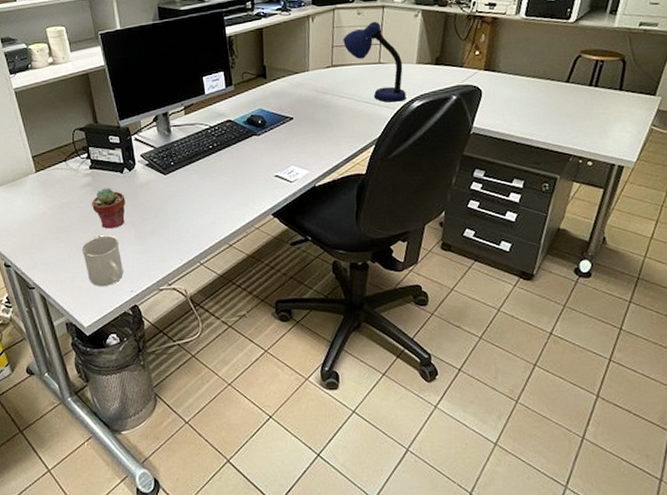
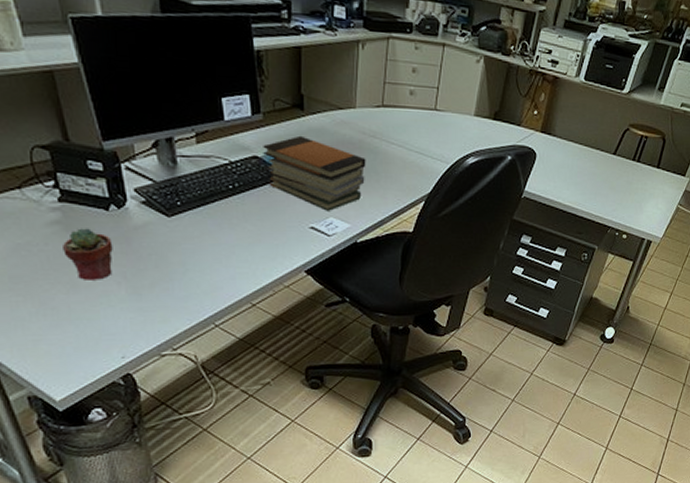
cup: present [81,235,123,287] -> none [48,288,111,352]
book stack: none [235,99,320,161] -> present [263,135,366,211]
desk lamp: present [343,21,406,102] -> none [397,60,461,156]

